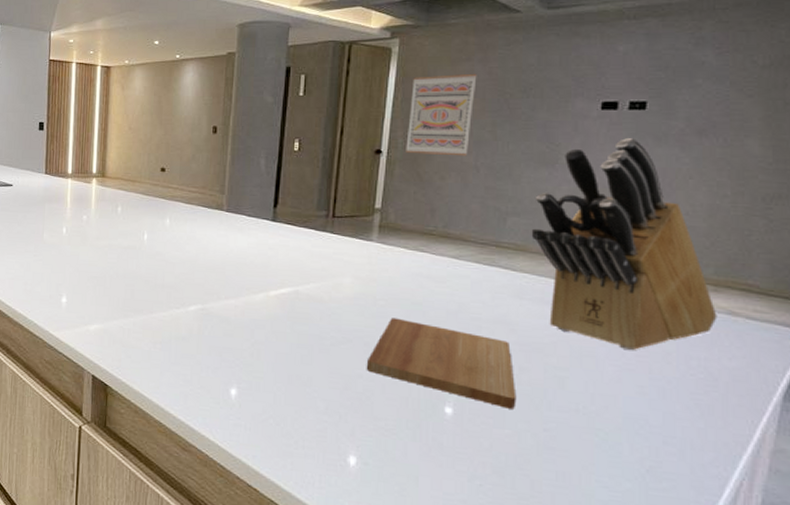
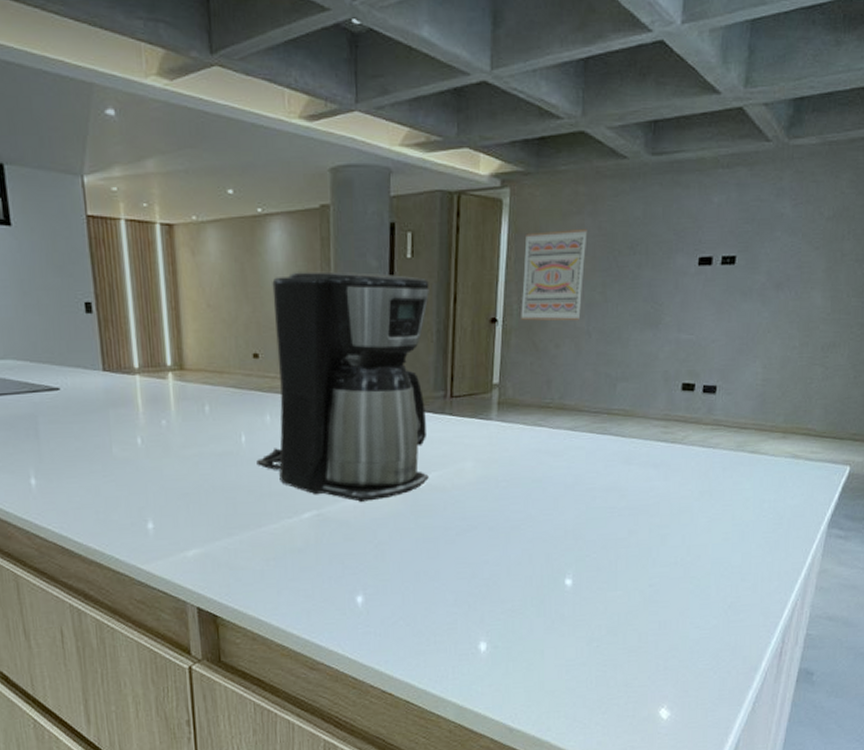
coffee maker: none [154,105,318,303] -> present [256,271,429,502]
cutting board: present [366,318,517,409] -> none [491,498,627,572]
knife block: present [531,138,717,351] -> none [638,294,785,502]

